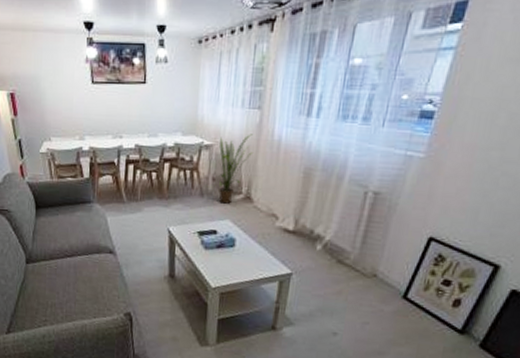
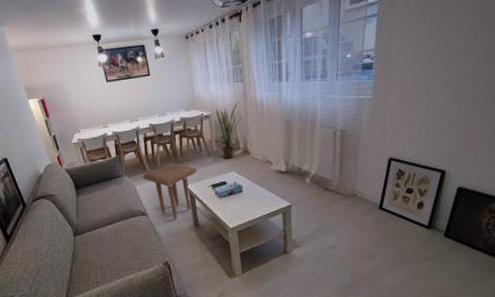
side table: none [117,195,184,266] -> present [143,162,197,220]

